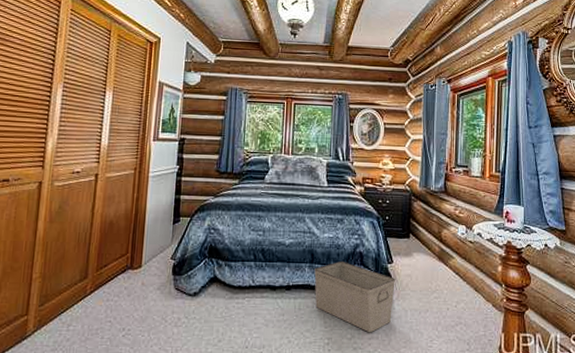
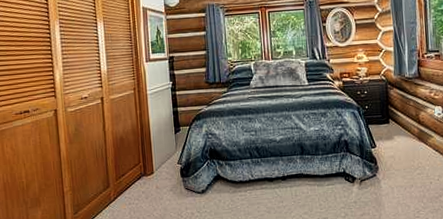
storage bin: present [314,262,395,333] -> none [305,150,380,210]

